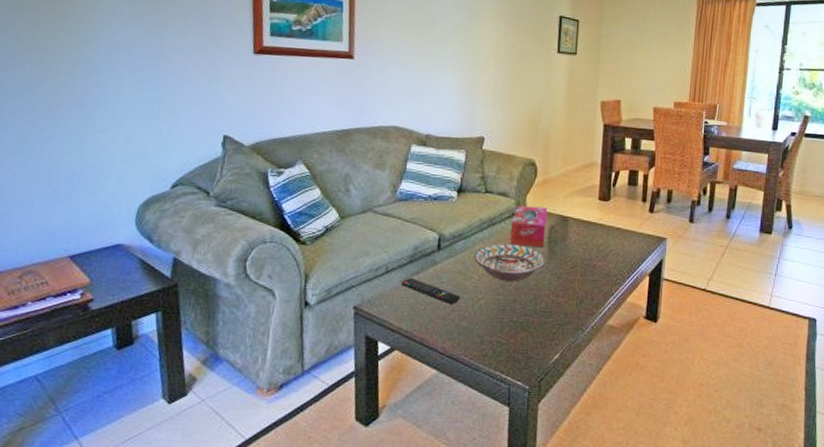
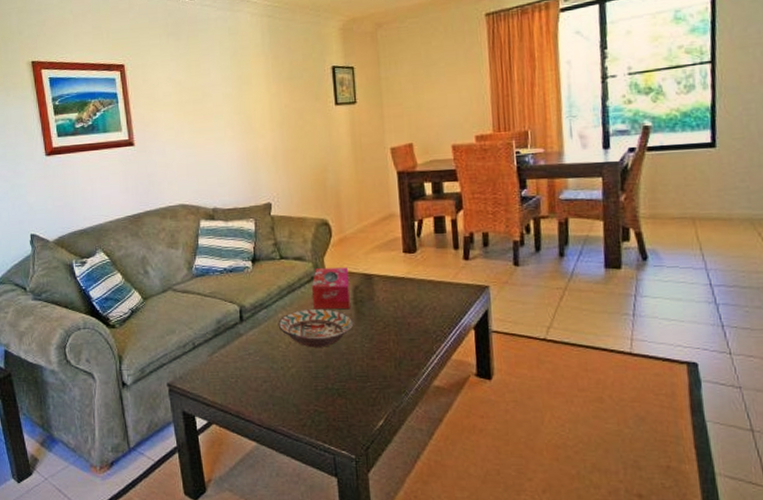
remote control: present [401,277,461,304] -> none [209,351,270,375]

